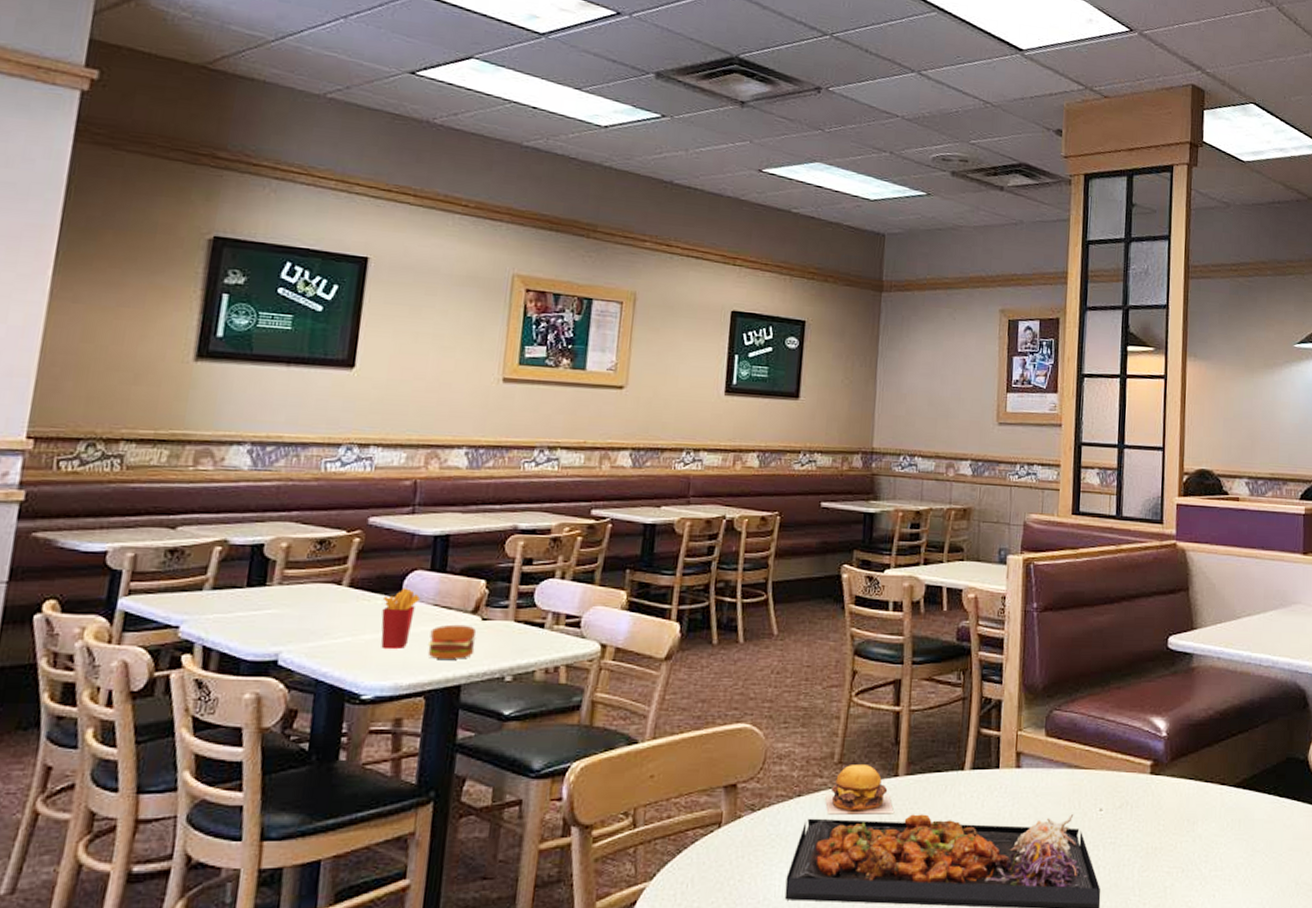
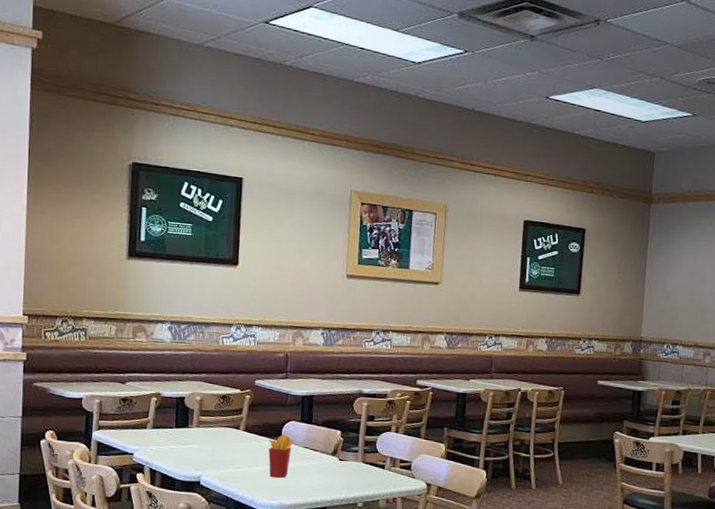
hamburger: present [427,624,477,659] -> none [301,462,336,488]

